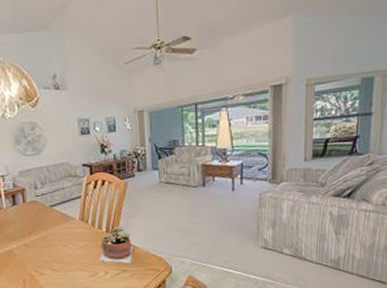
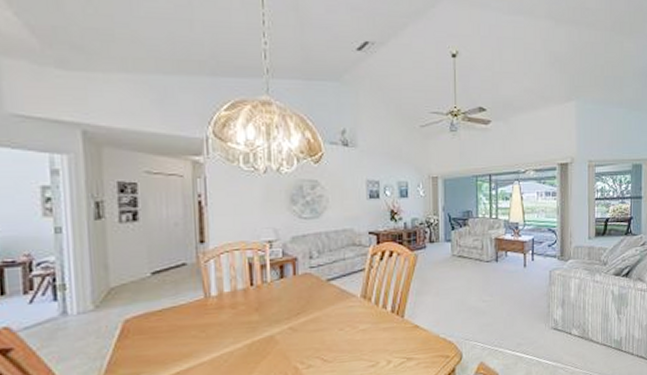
succulent plant: present [99,225,134,264] -> none [382,304,422,350]

